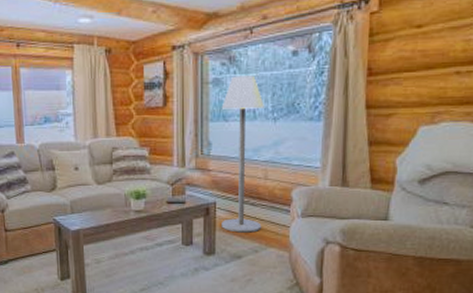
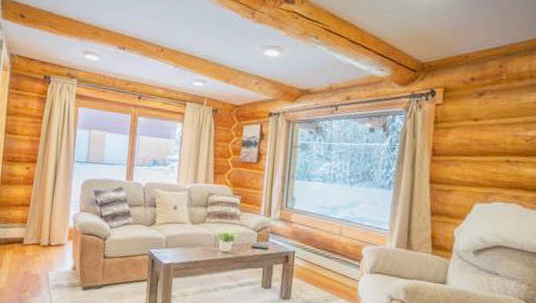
floor lamp: present [221,75,264,233] -> none [298,143,343,283]

